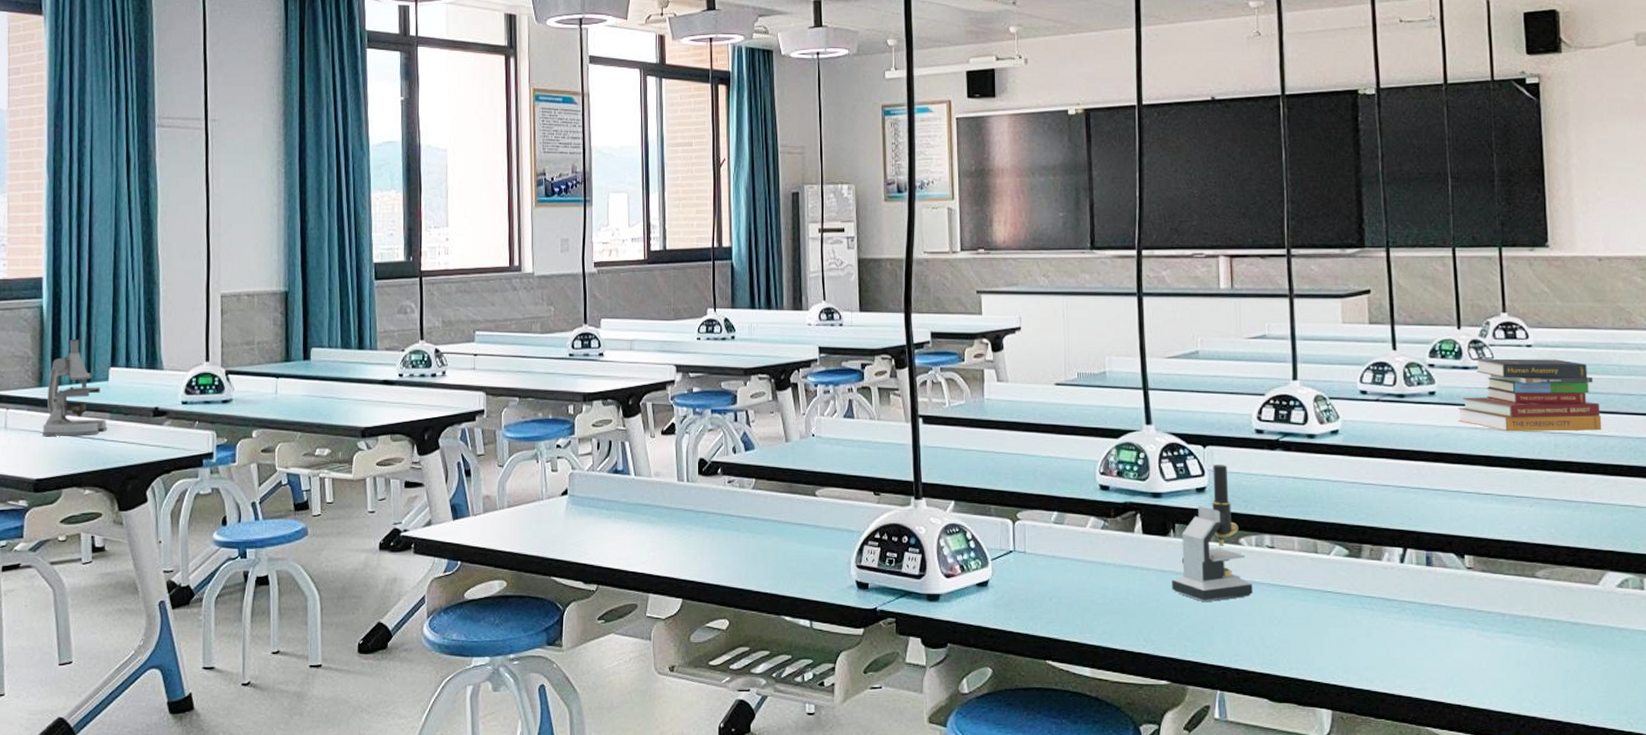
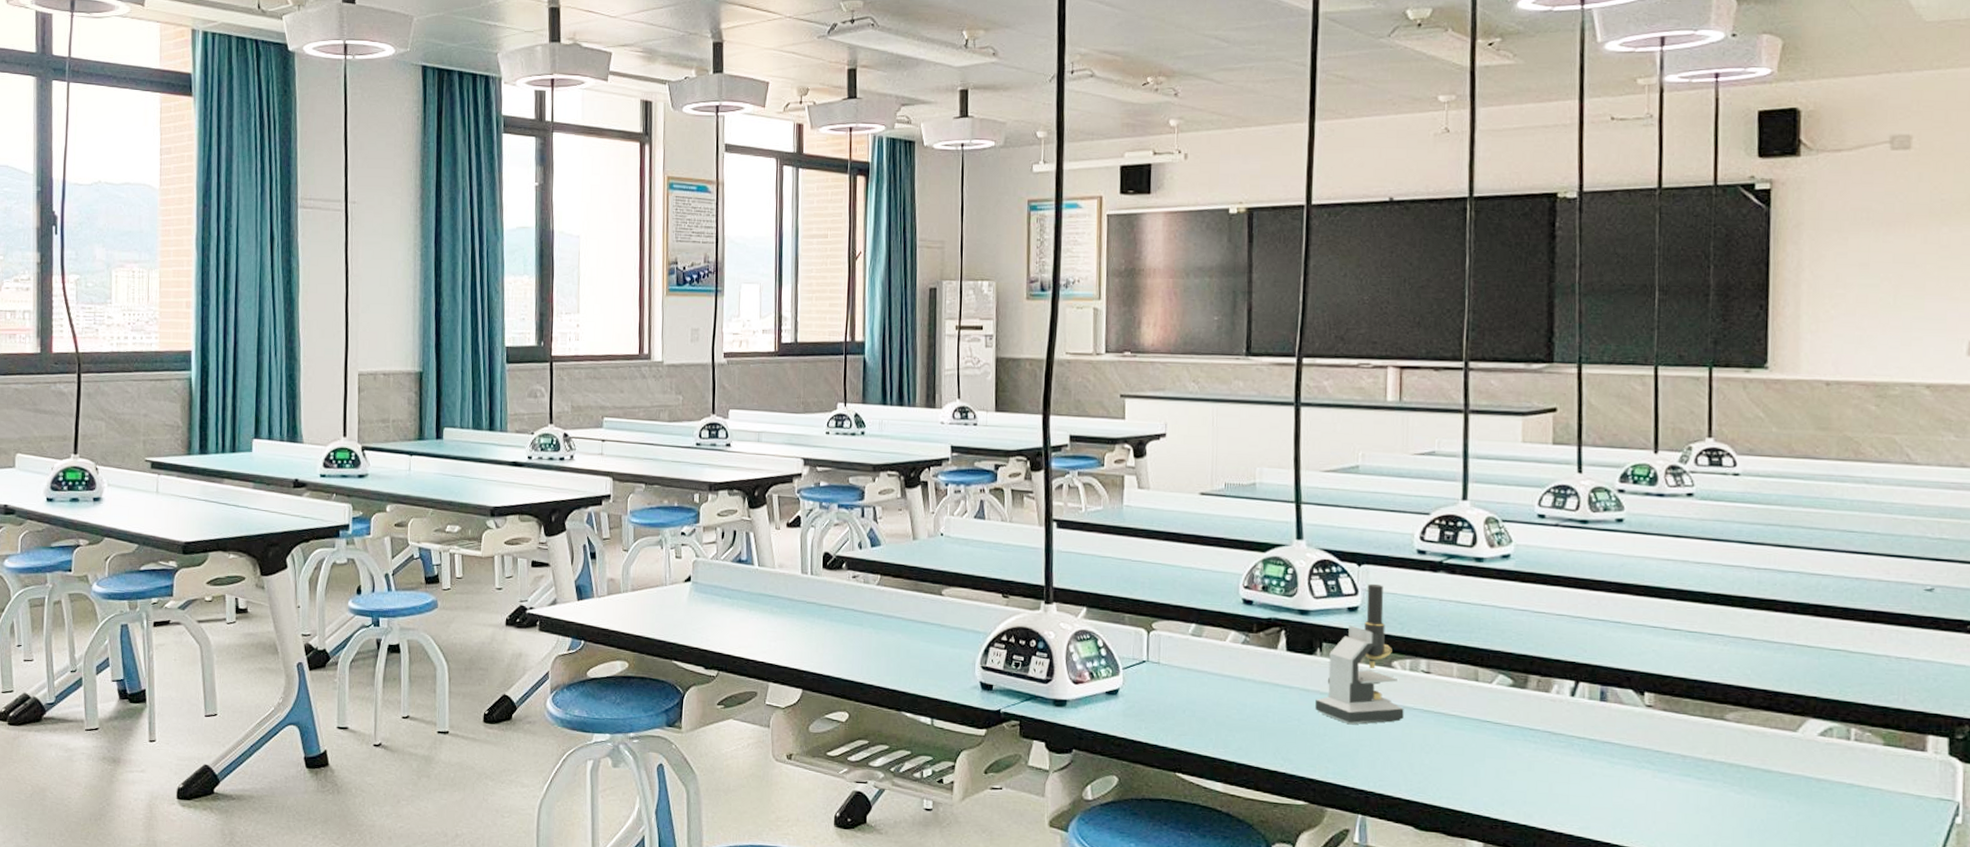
microscope: present [42,338,107,437] -> none [190,410,250,504]
books: present [1457,358,1602,432] -> none [1647,486,1816,569]

